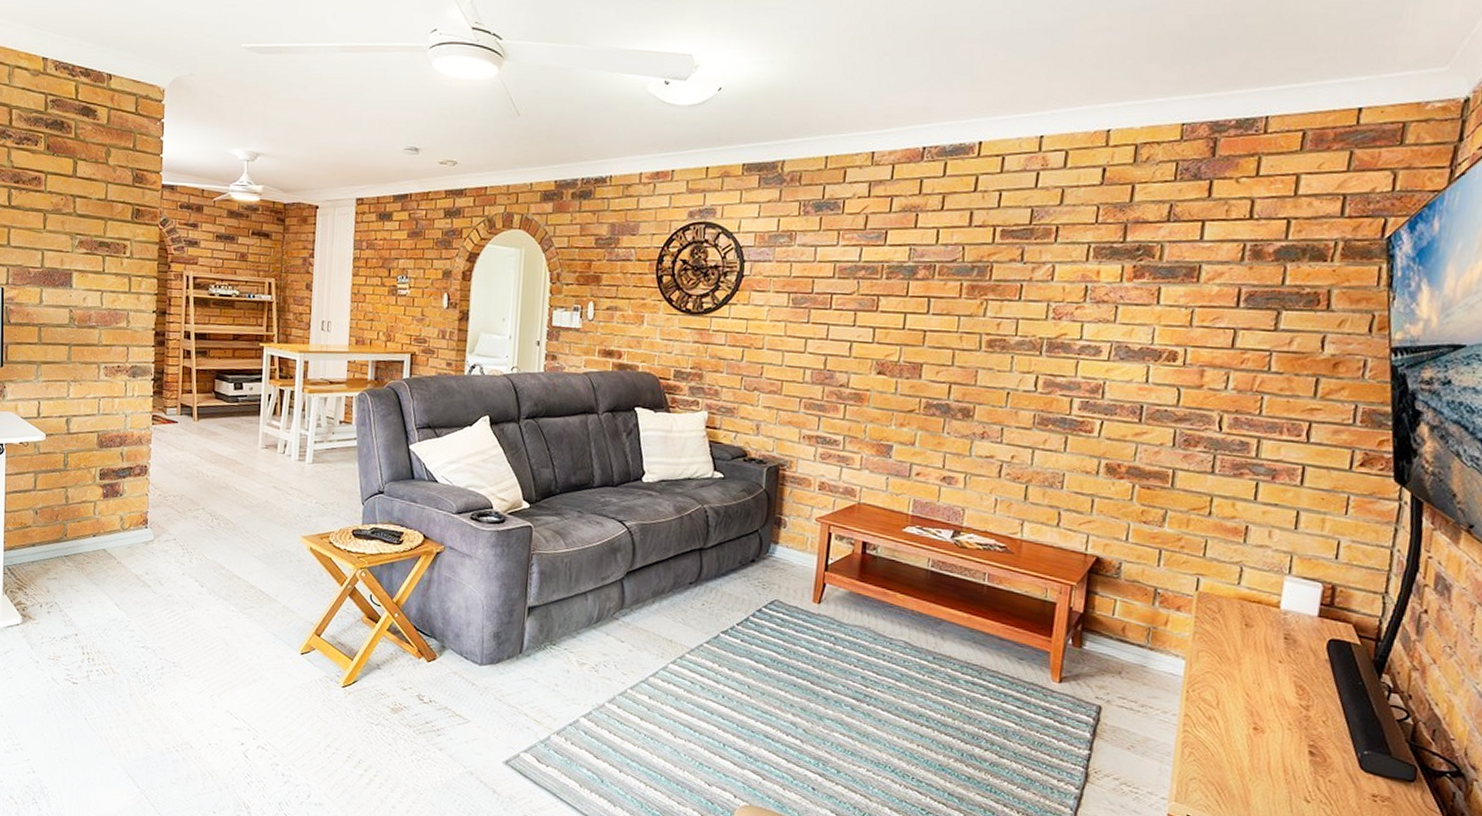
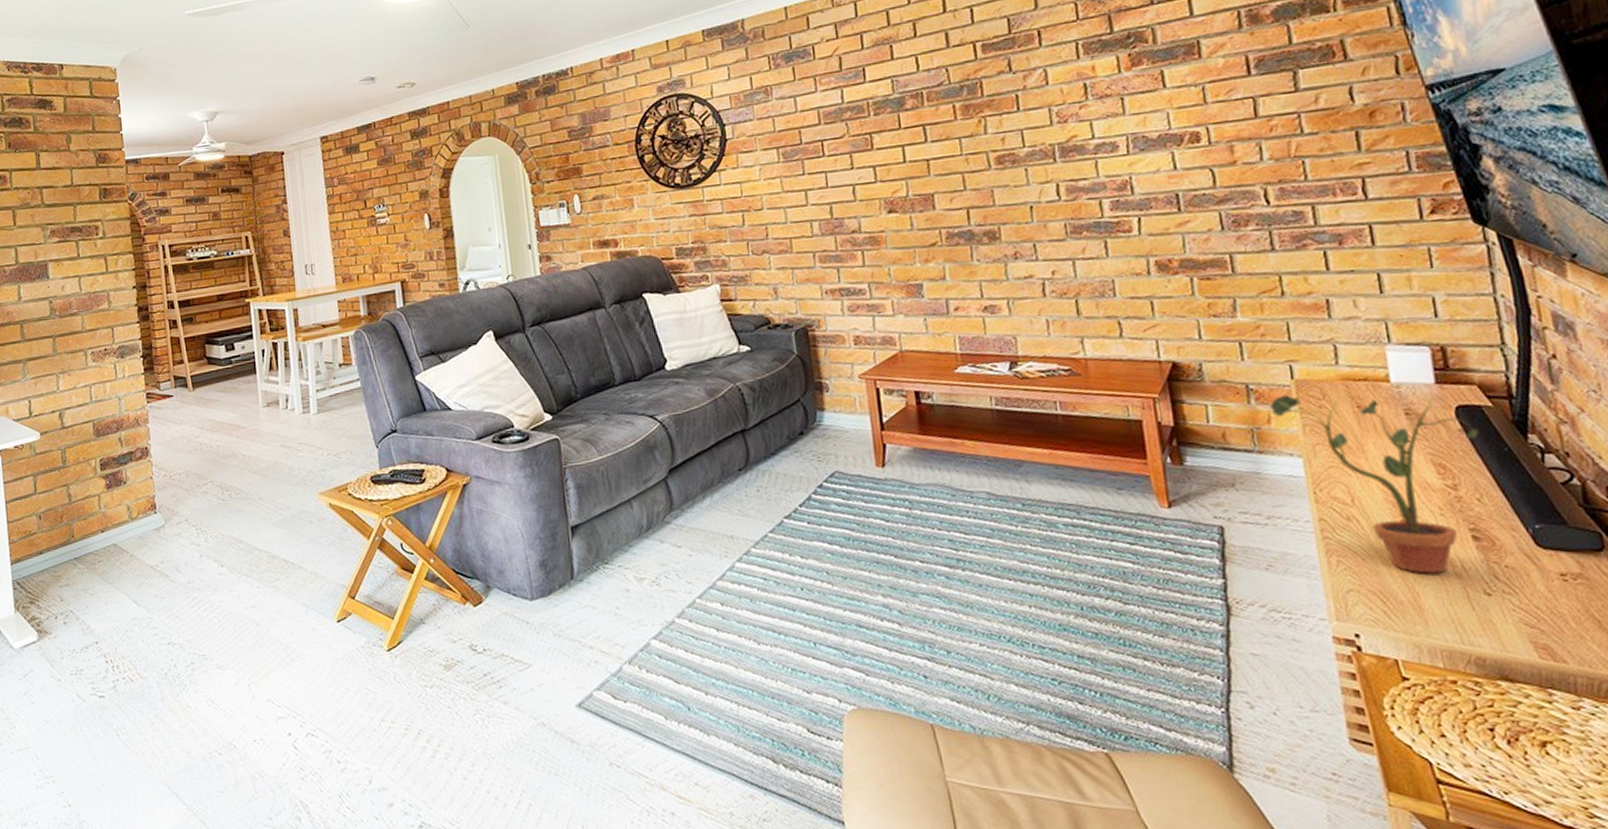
potted plant: none [1170,603,1342,777] -> present [1270,395,1479,574]

